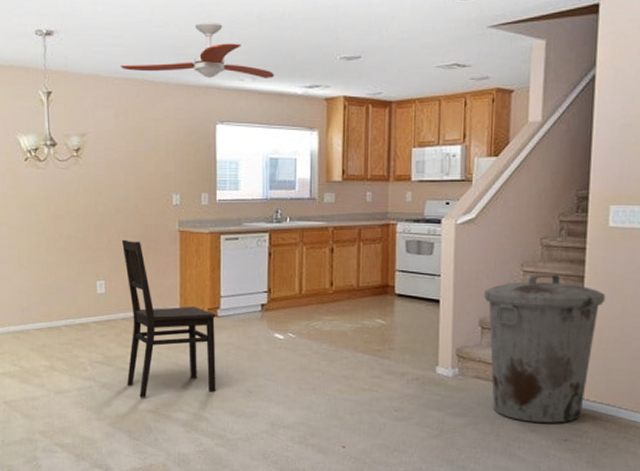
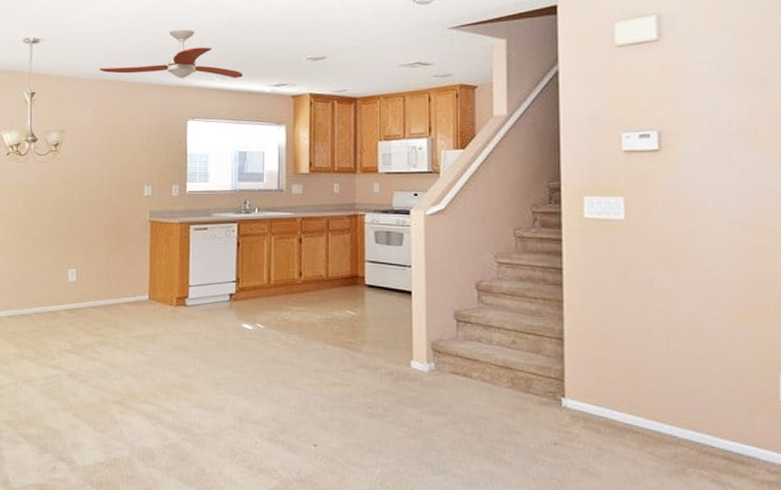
dining chair: present [121,239,216,398] -> none [94,229,185,388]
trash can: present [484,274,605,423] -> none [458,265,587,425]

